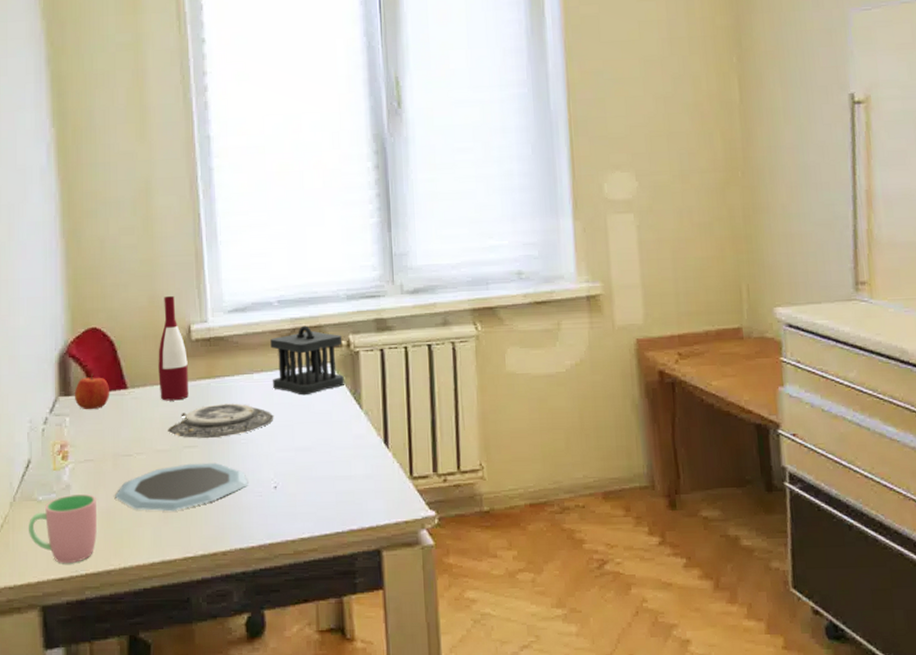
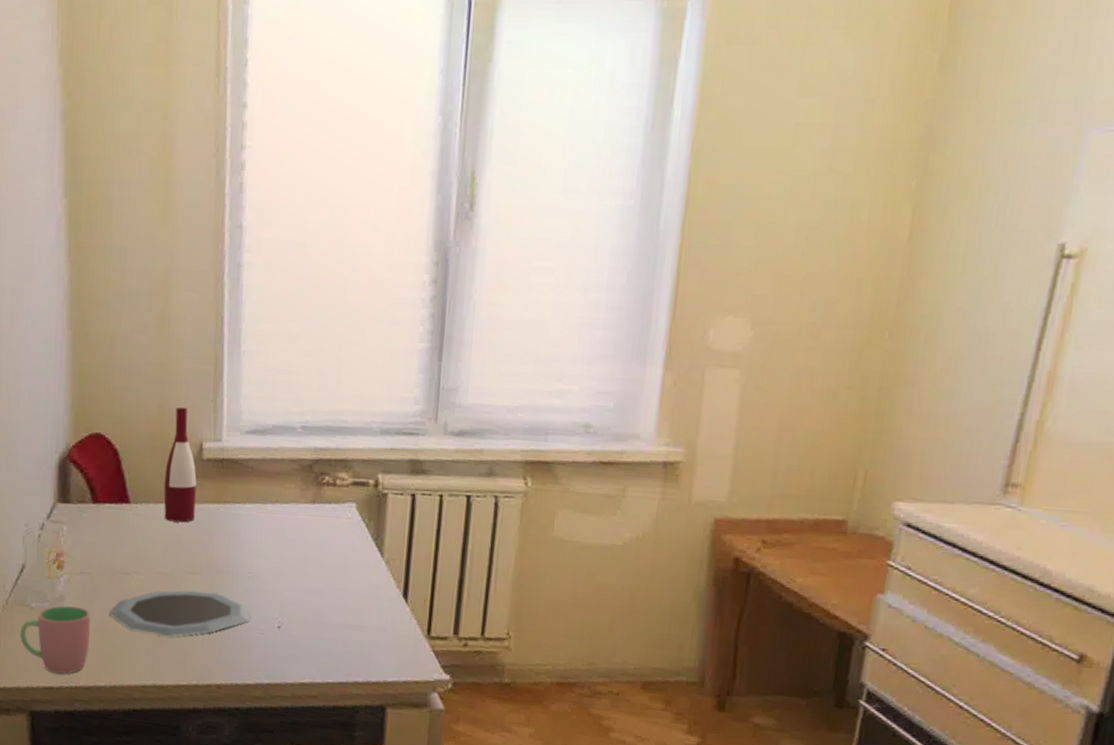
apple: present [74,373,110,410] -> none [73,482,112,521]
plate: present [168,403,274,439] -> none [169,531,285,568]
utensil holder: present [270,325,344,396] -> none [287,457,370,535]

